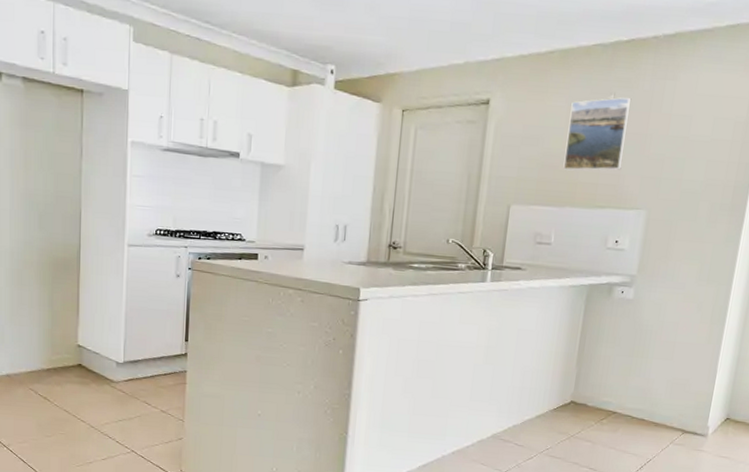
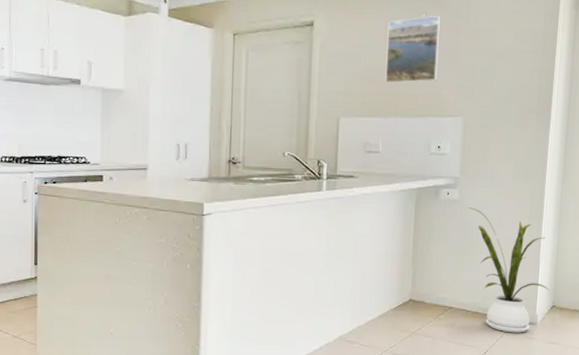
house plant: none [643,308,726,444] -> present [468,207,550,333]

